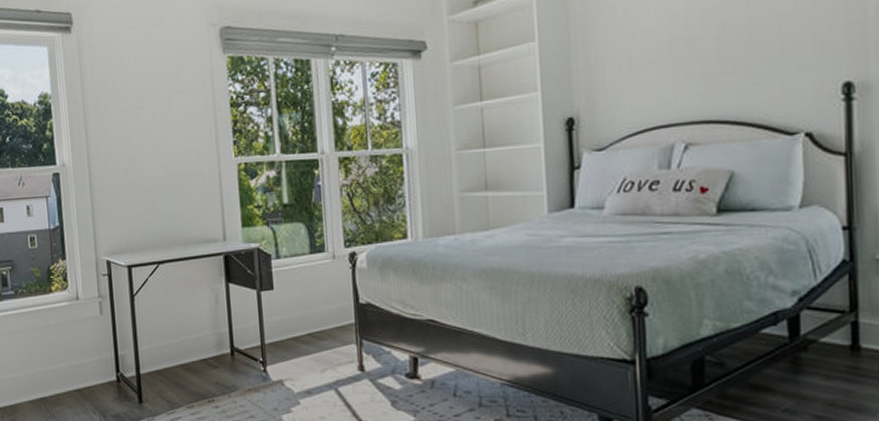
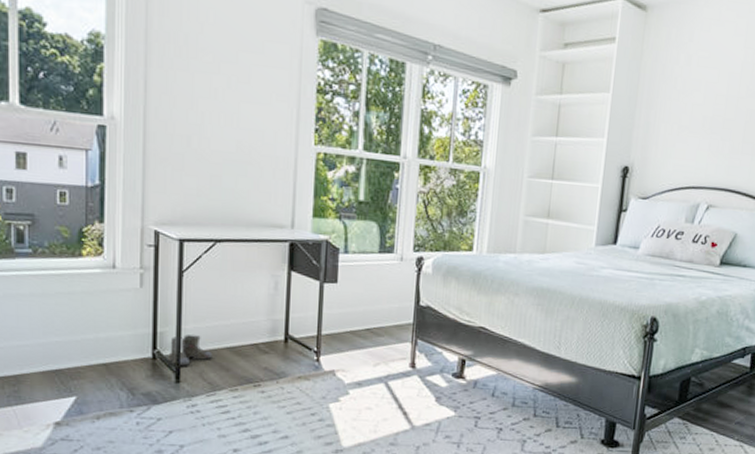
boots: none [129,355,168,387] -> present [166,335,213,367]

